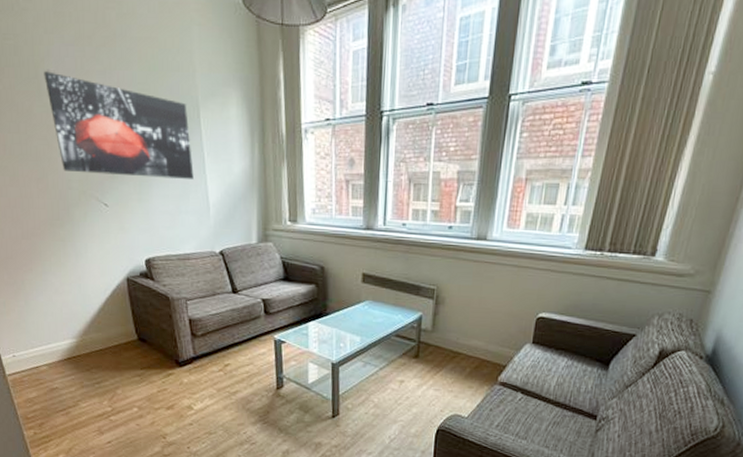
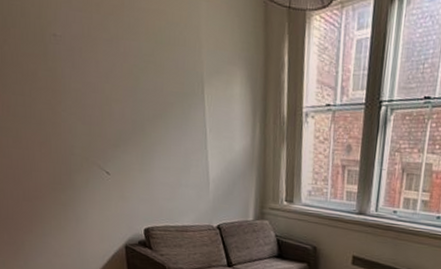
wall art: present [44,71,194,179] -> none [50,35,196,154]

